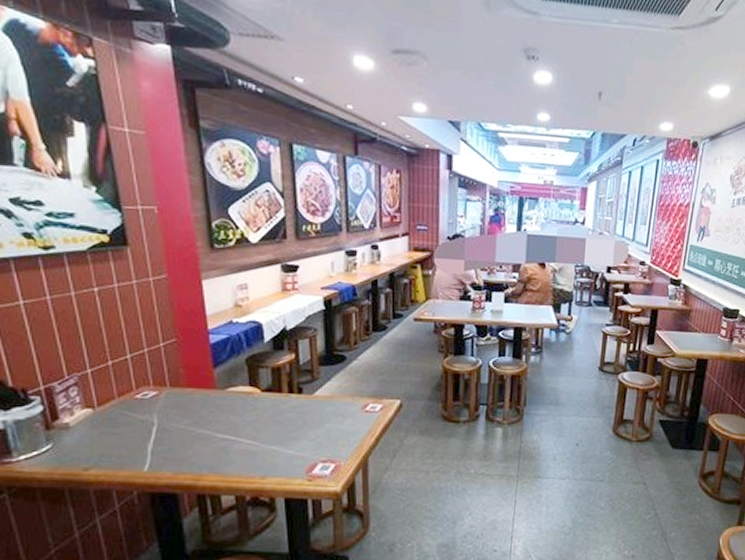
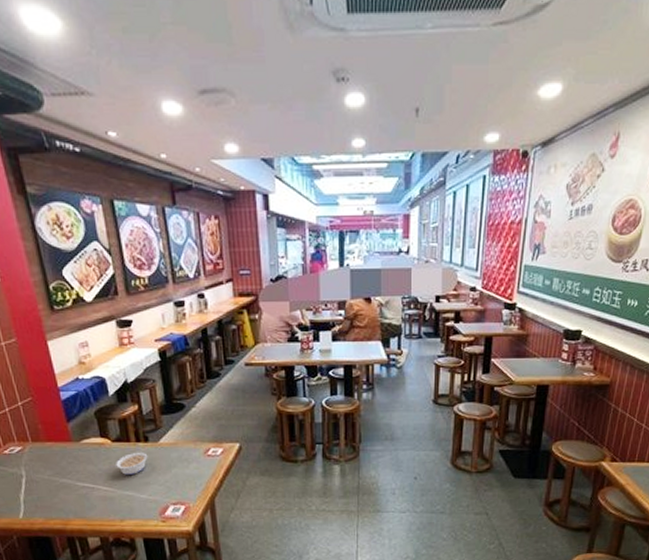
legume: none [255,403,300,429] -> present [109,452,148,476]

